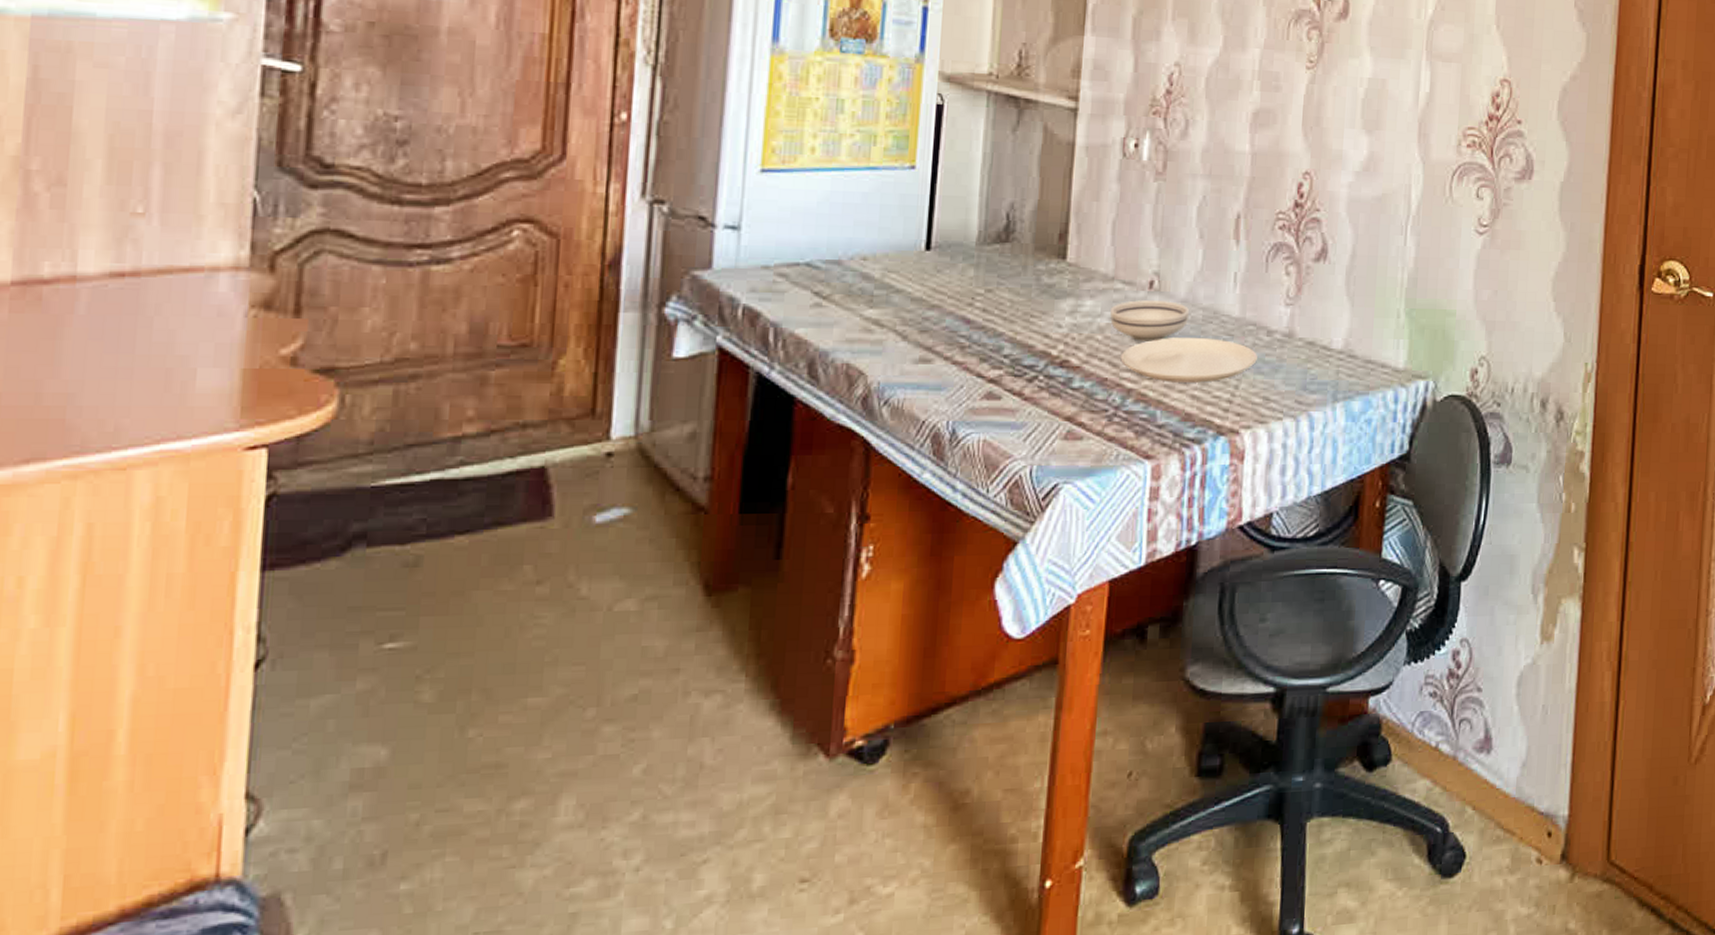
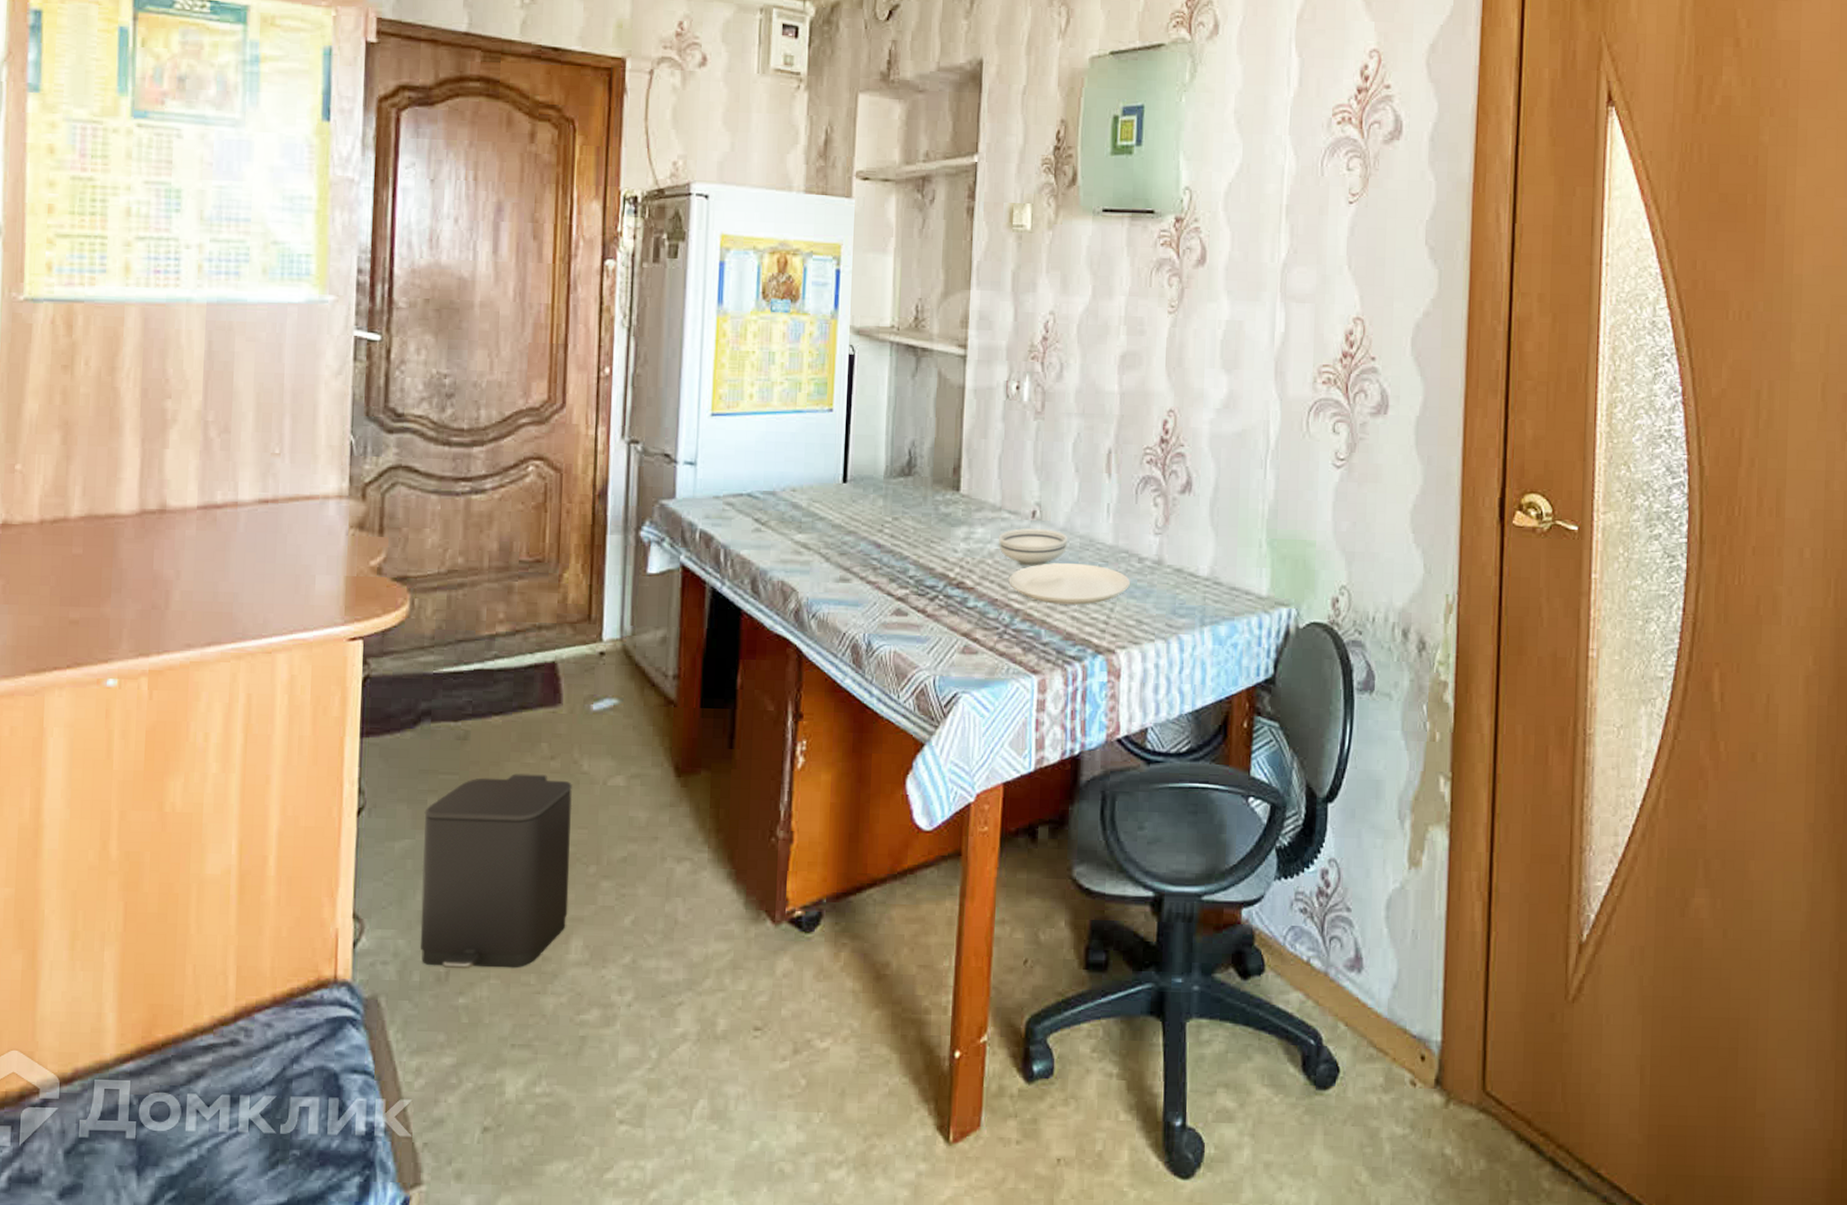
pedal bin: none [345,603,566,849] -> present [420,773,573,969]

